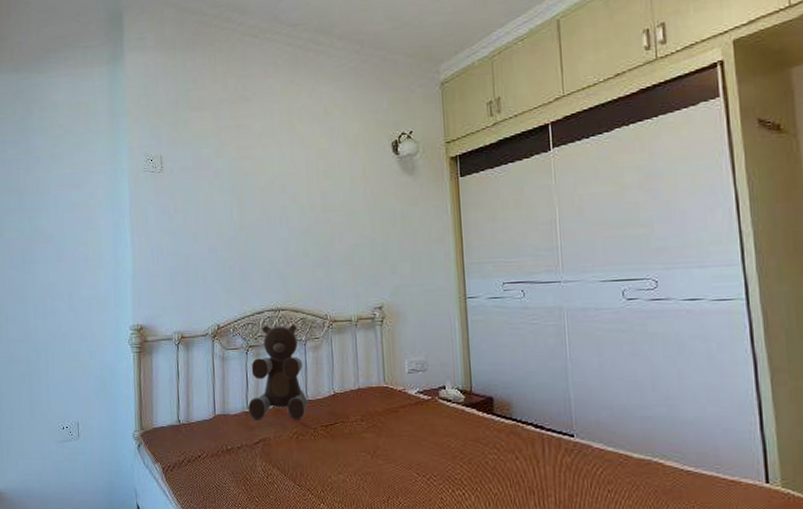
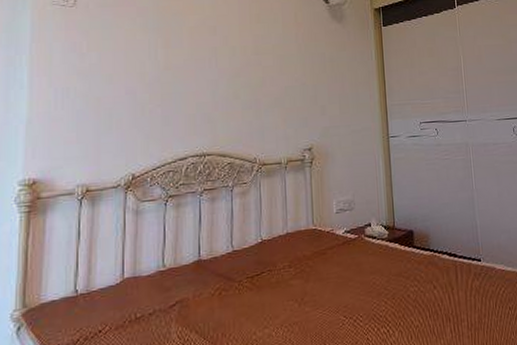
teddy bear: present [248,324,308,420] -> none [164,169,233,280]

